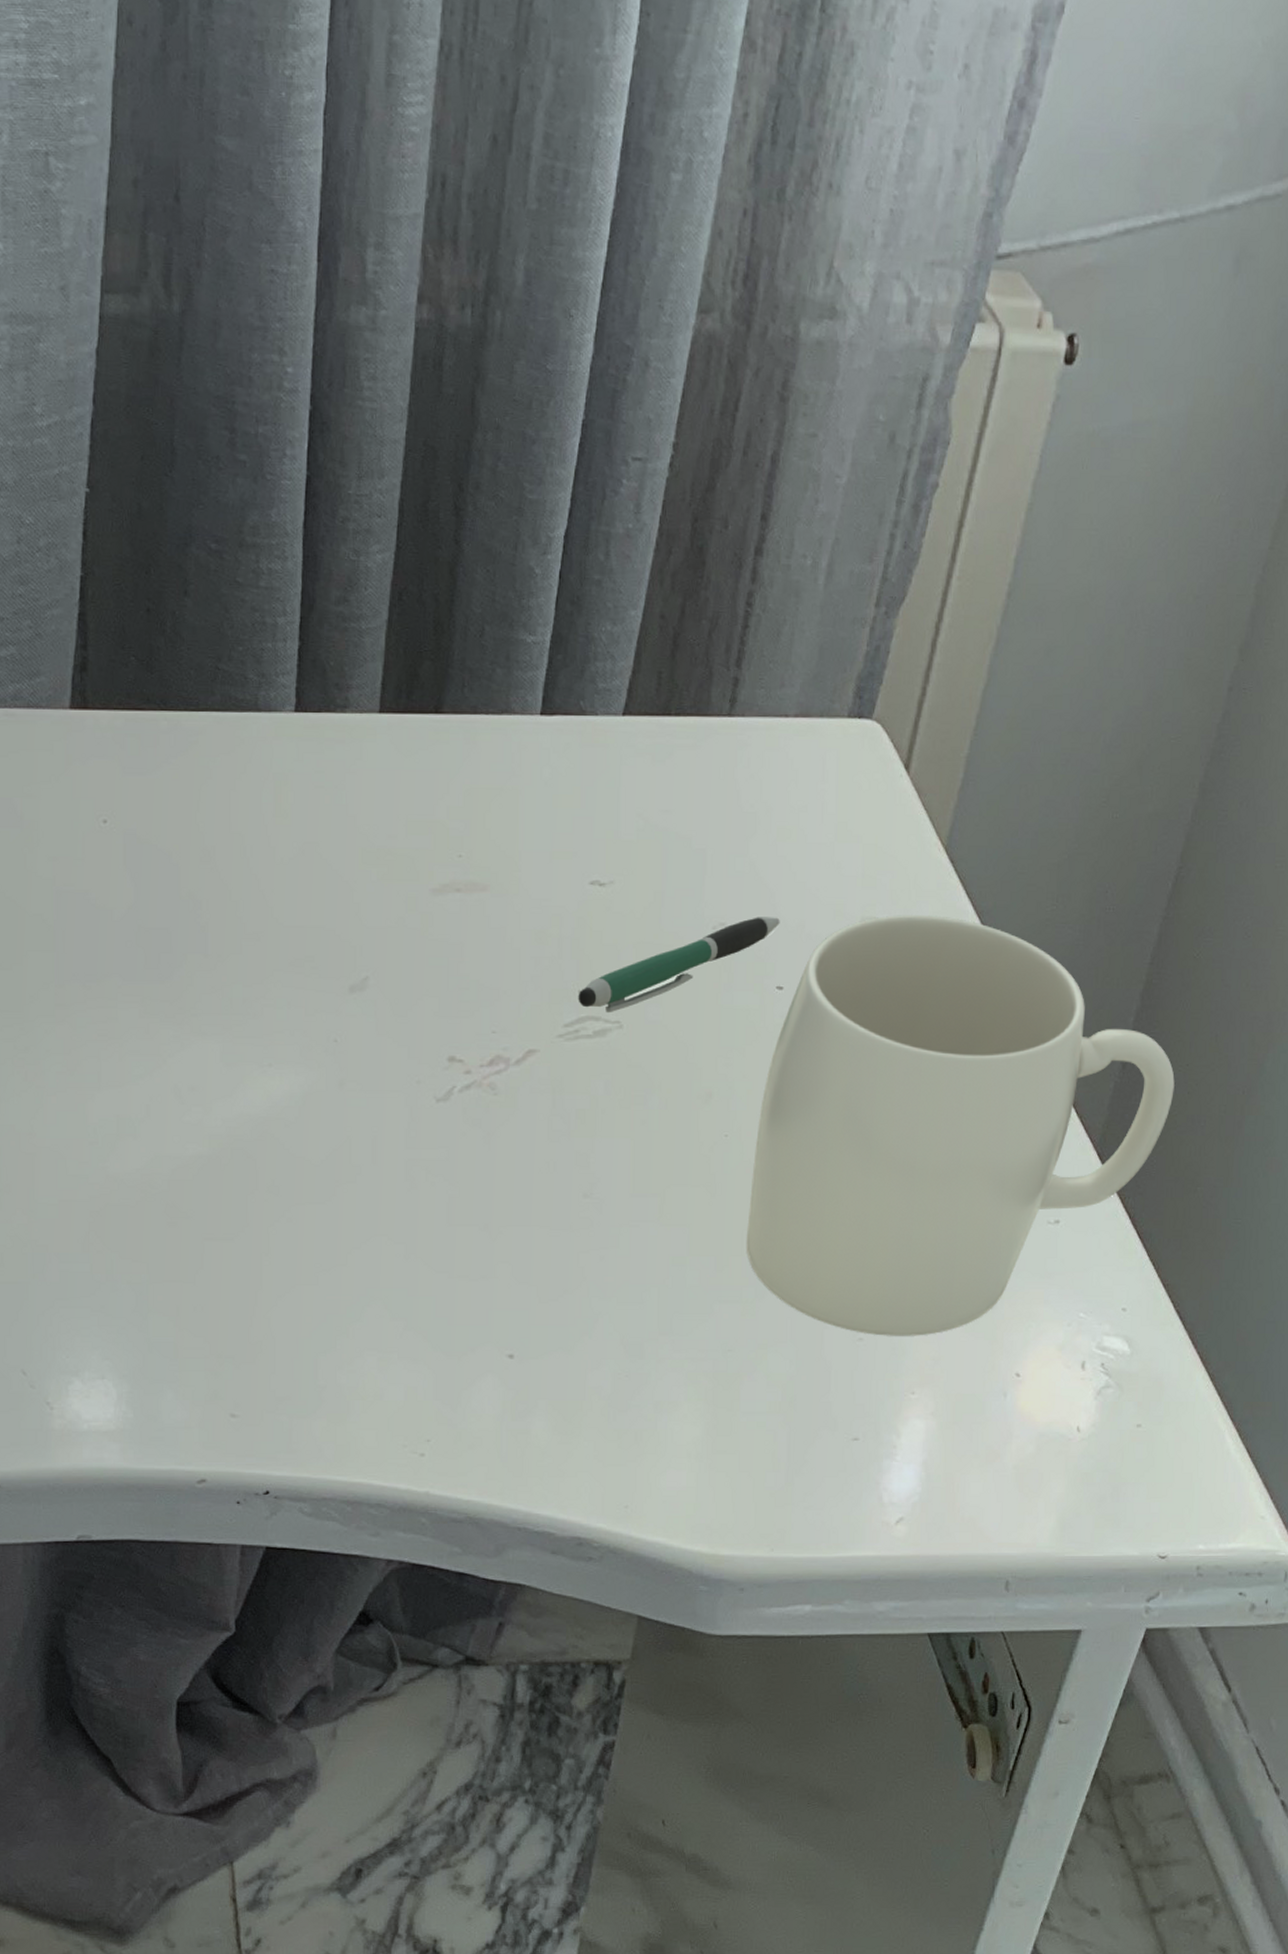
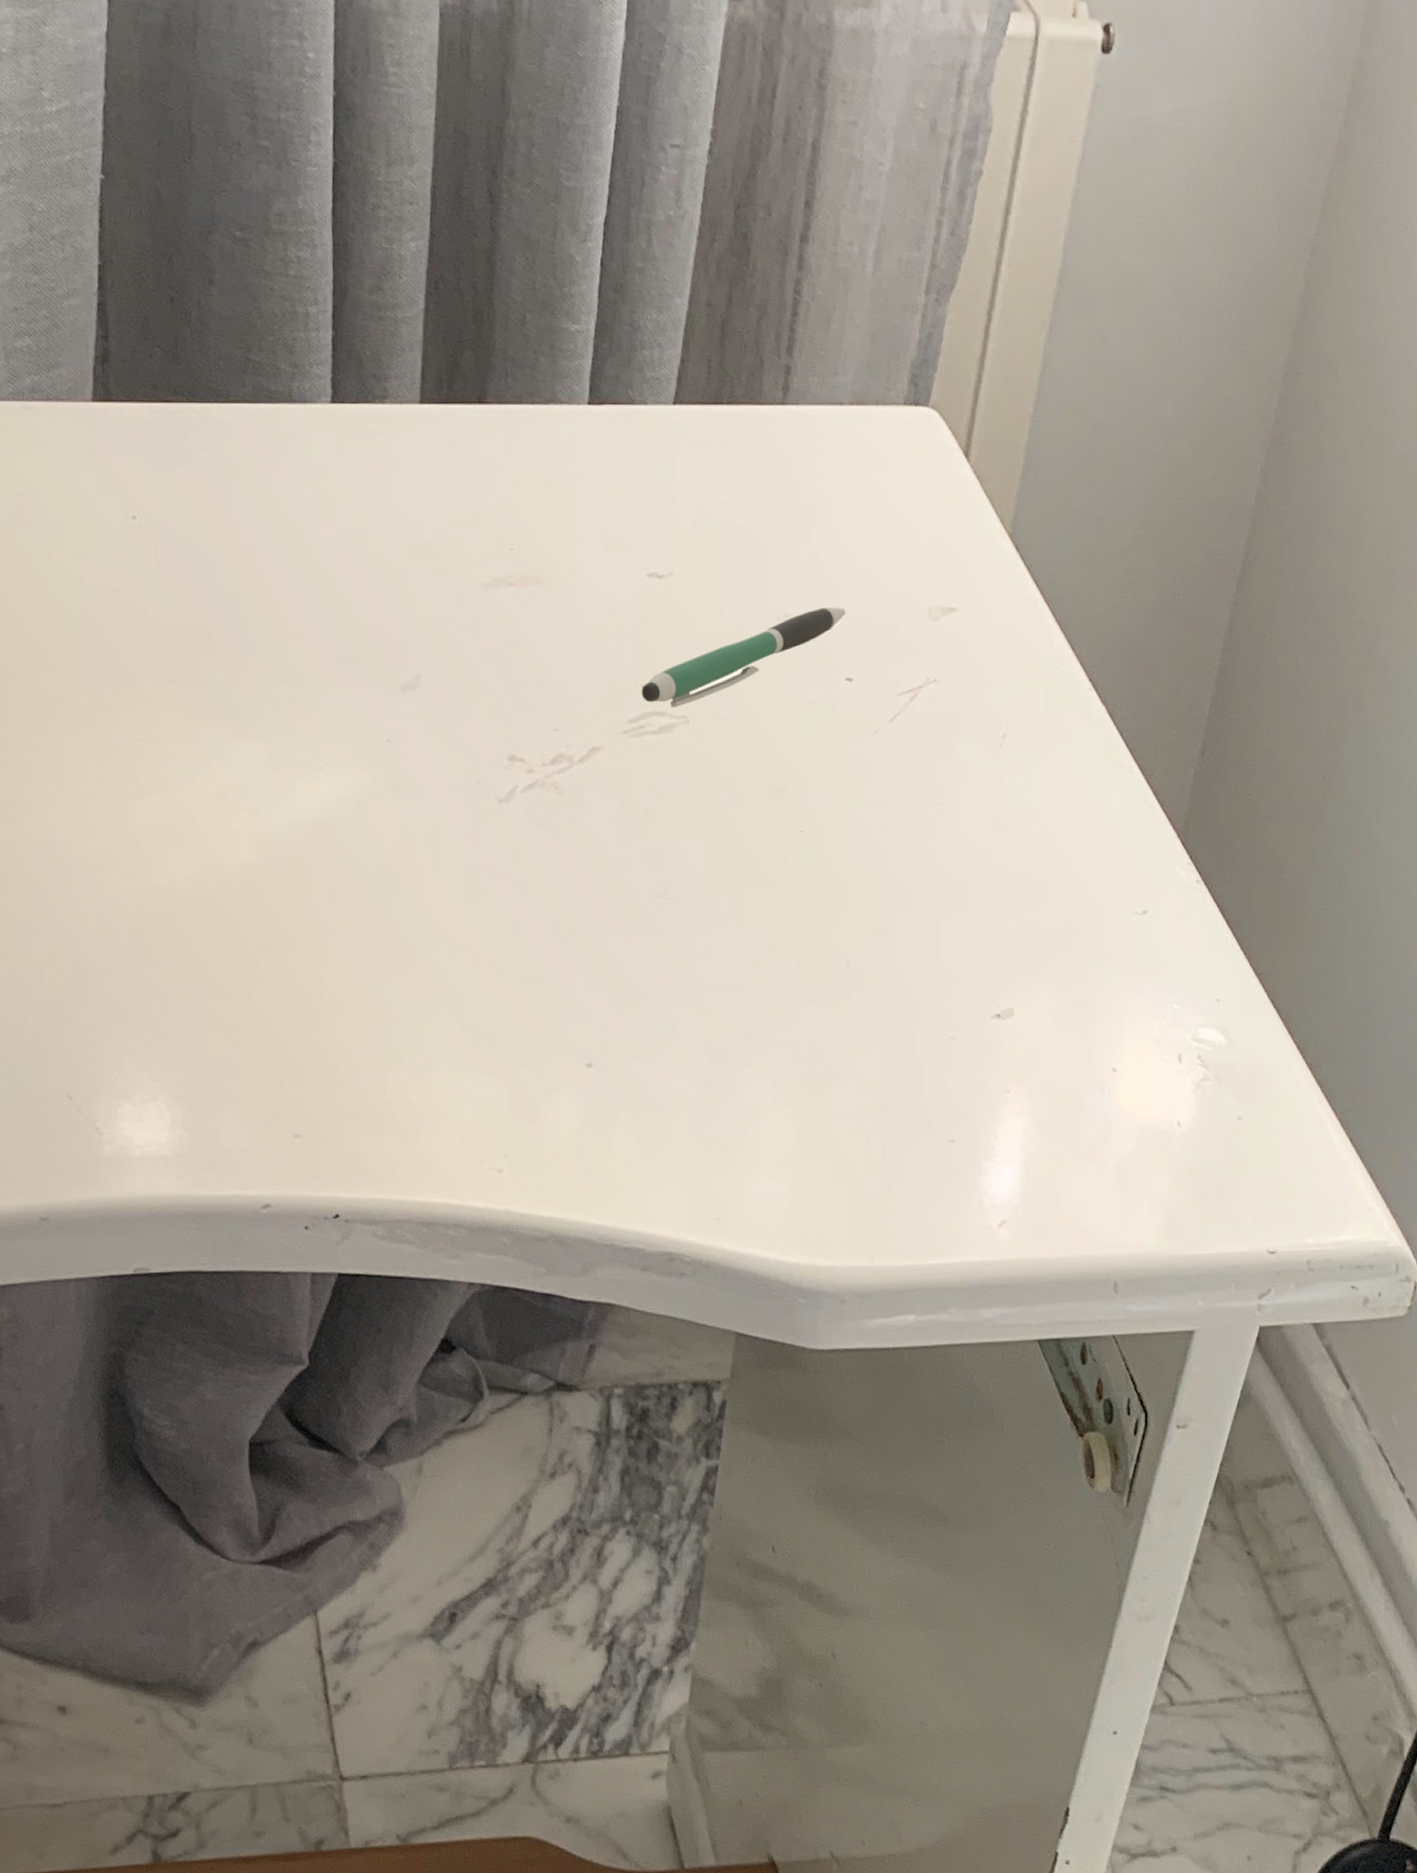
mug: present [746,915,1175,1336] -> none [828,604,1255,1034]

